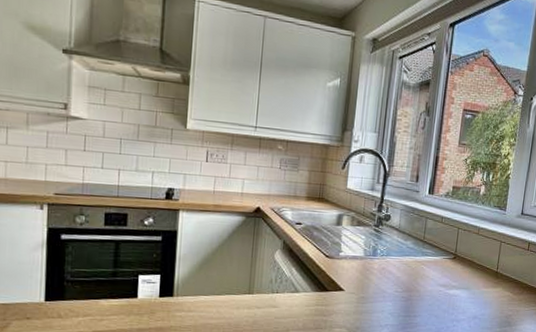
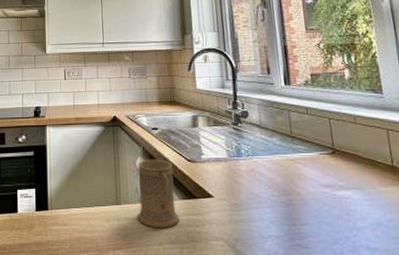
mug: none [268,252,311,317] -> present [137,159,180,229]

